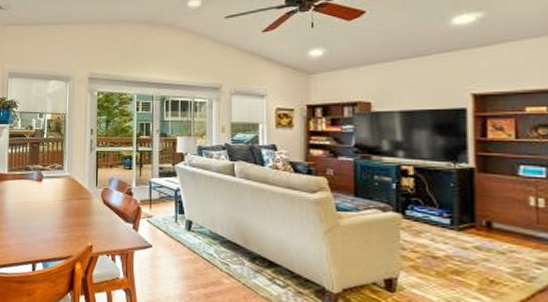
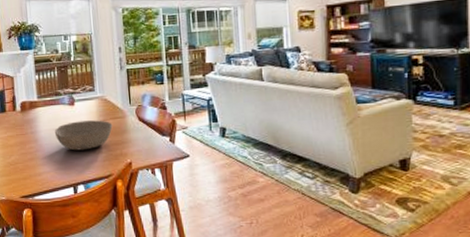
bowl: none [20,198,77,228] -> present [54,120,113,151]

